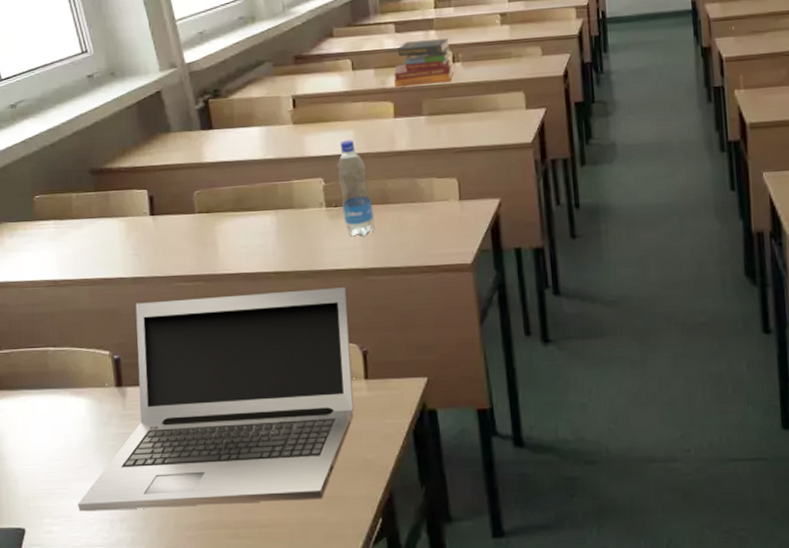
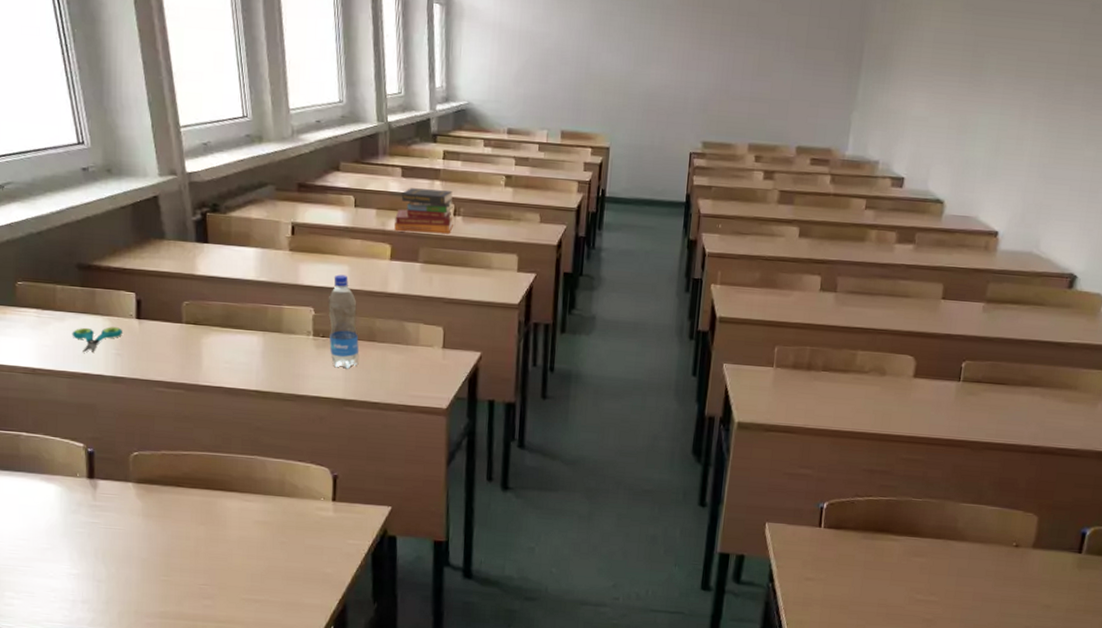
laptop: present [78,287,354,512] -> none [40,401,325,603]
scissors: none [89,227,138,258] -> present [72,327,122,353]

